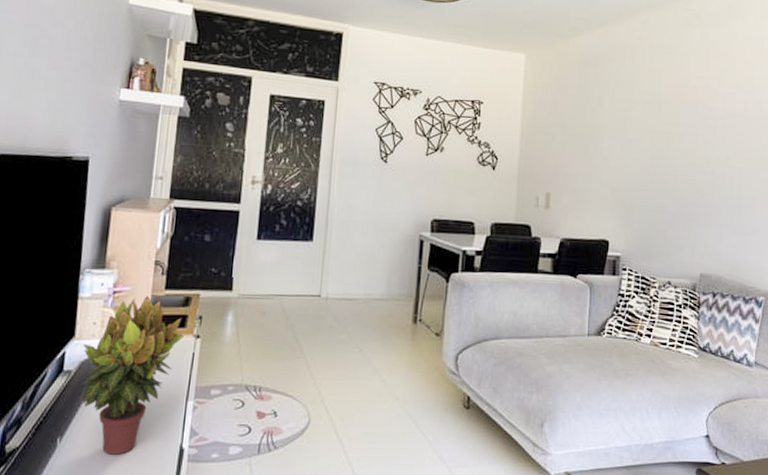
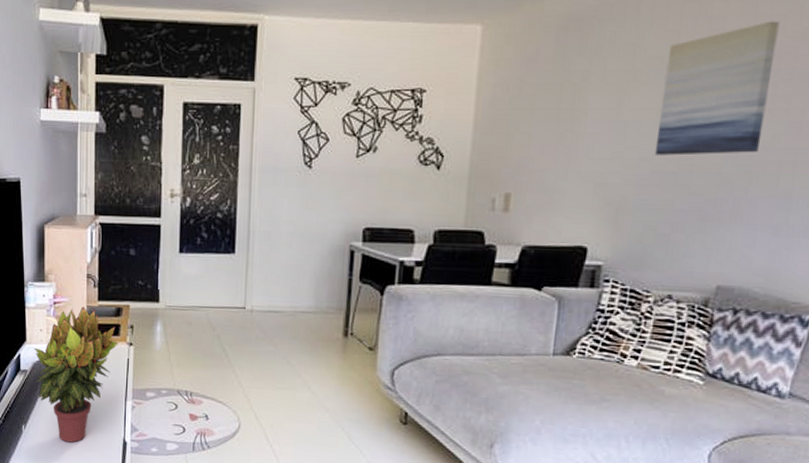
wall art: none [651,73,722,169] -> present [654,20,780,156]

